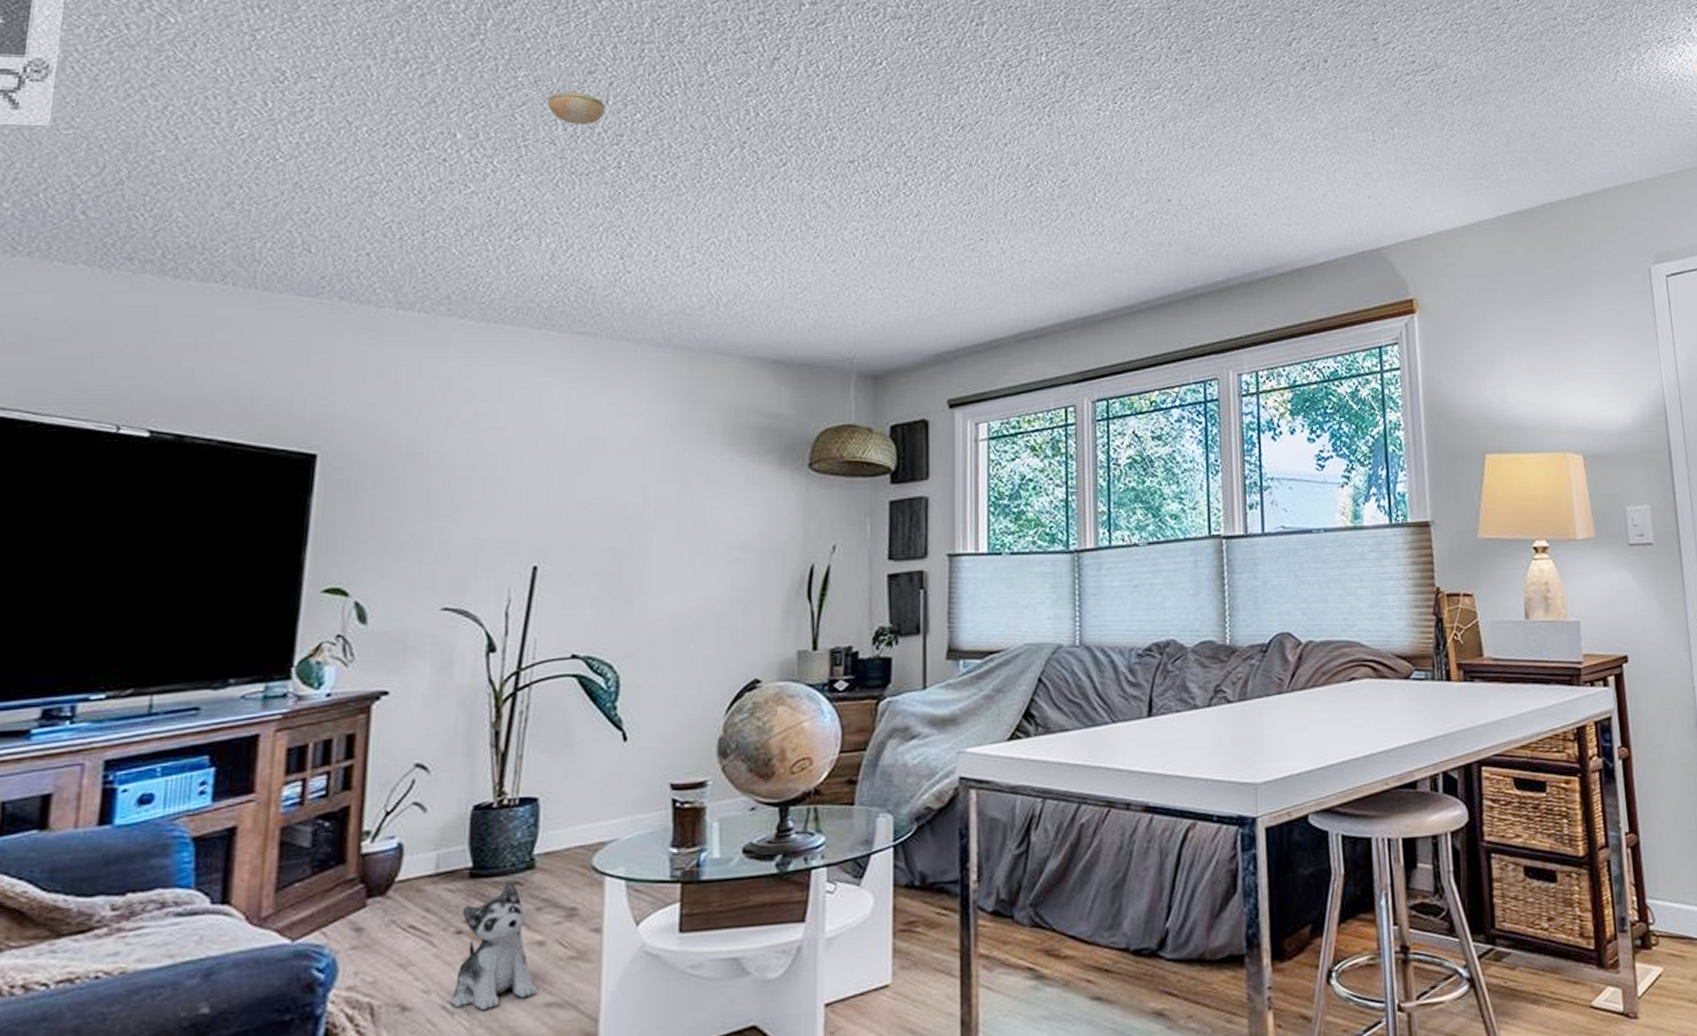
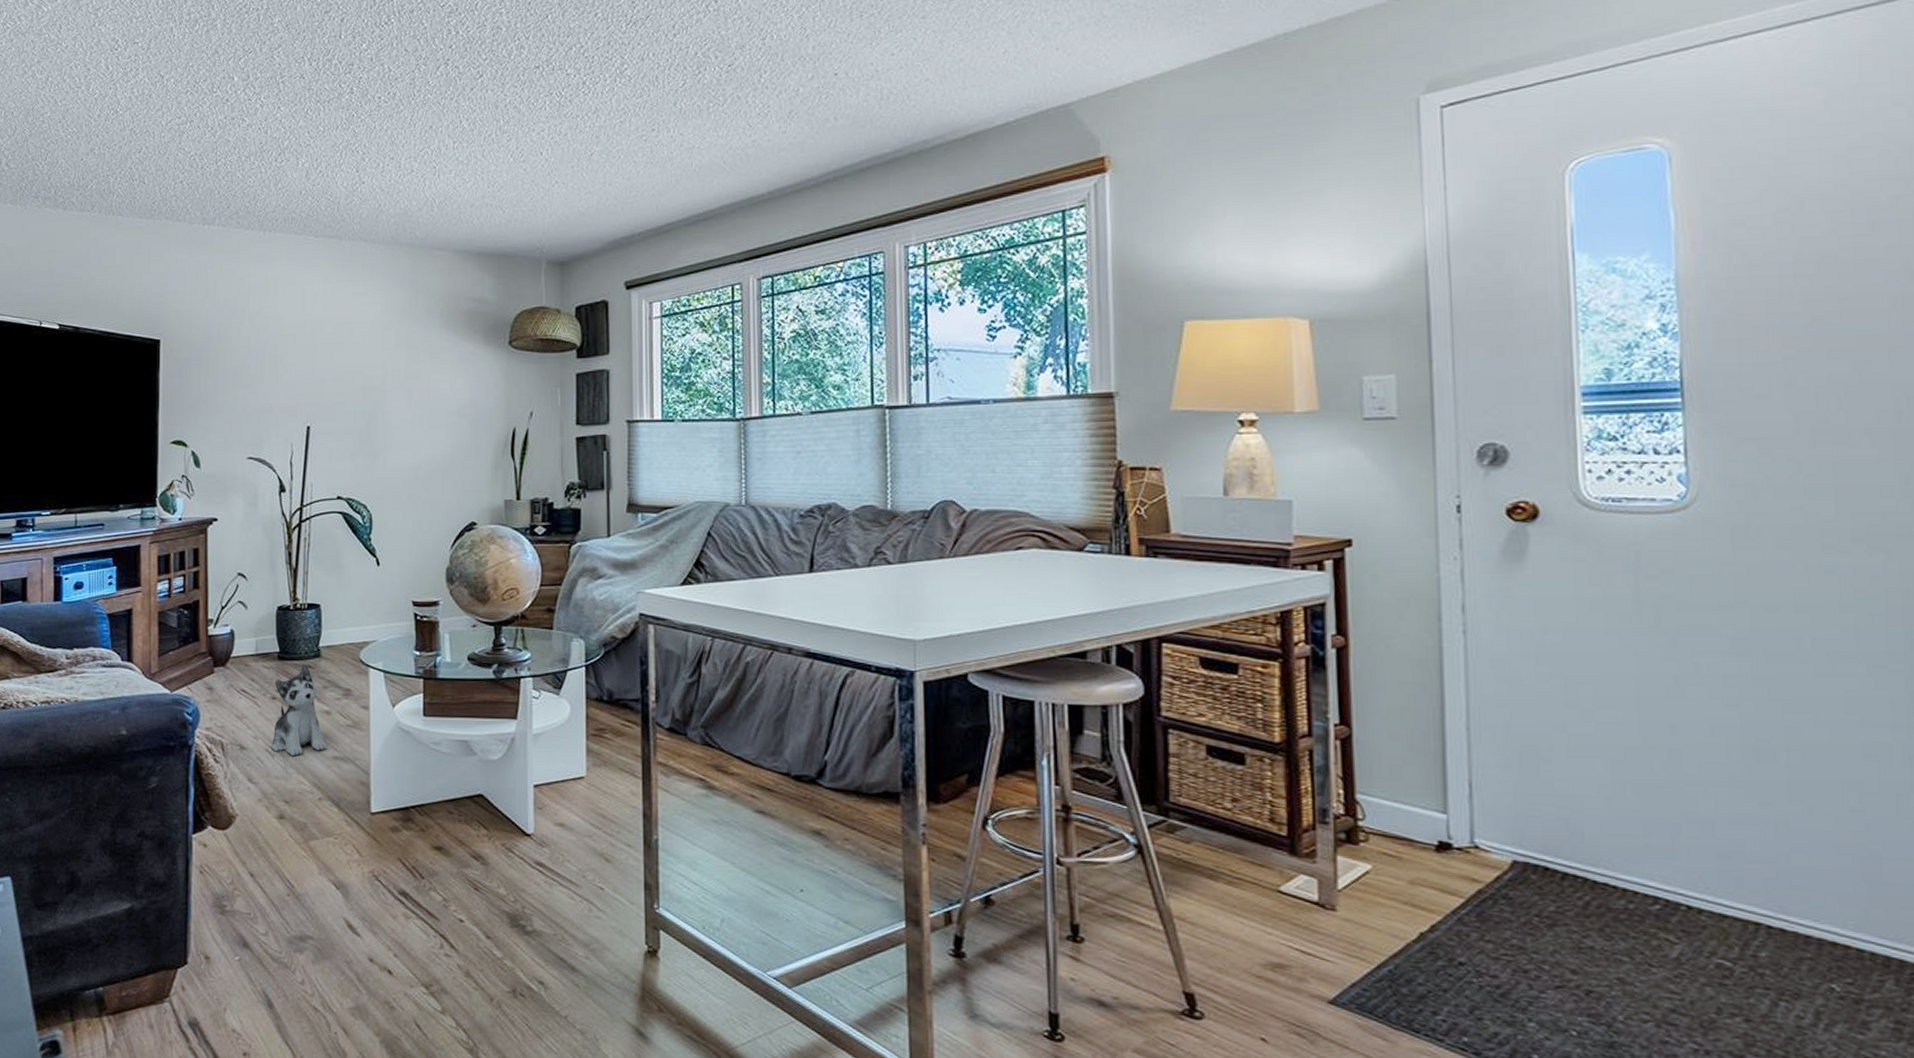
smoke detector: present [547,90,606,126] -> none [296,30,339,60]

